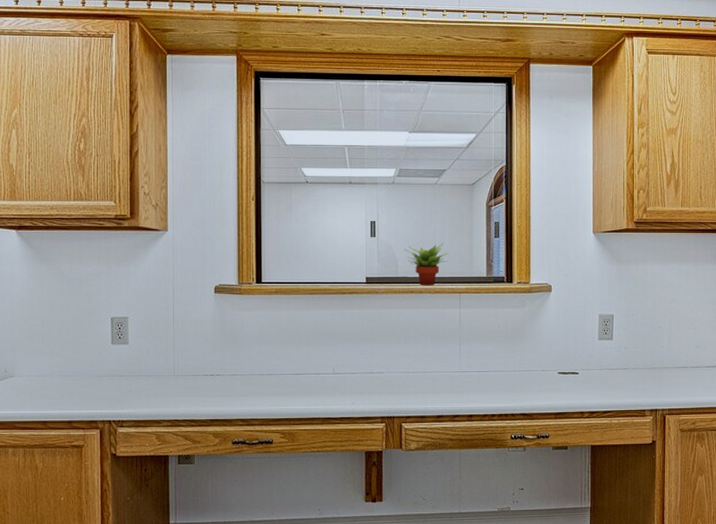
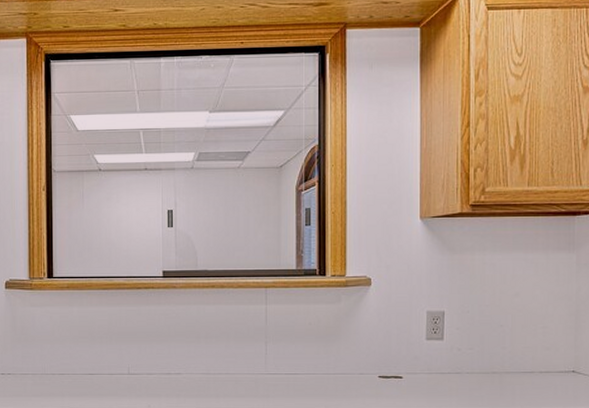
succulent plant: present [405,243,449,286] -> none [205,232,254,280]

